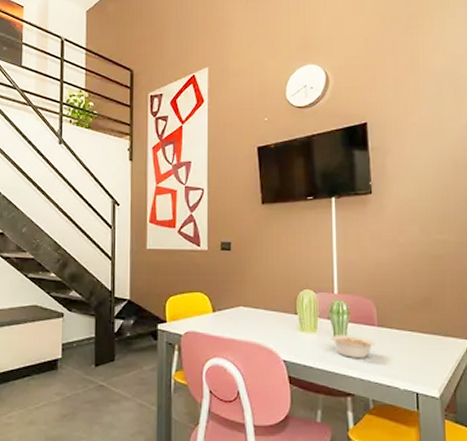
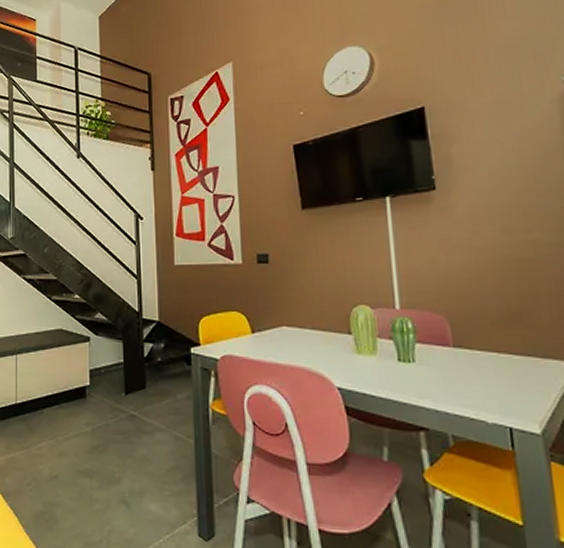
legume: present [331,335,375,359] -> none [394,357,451,386]

